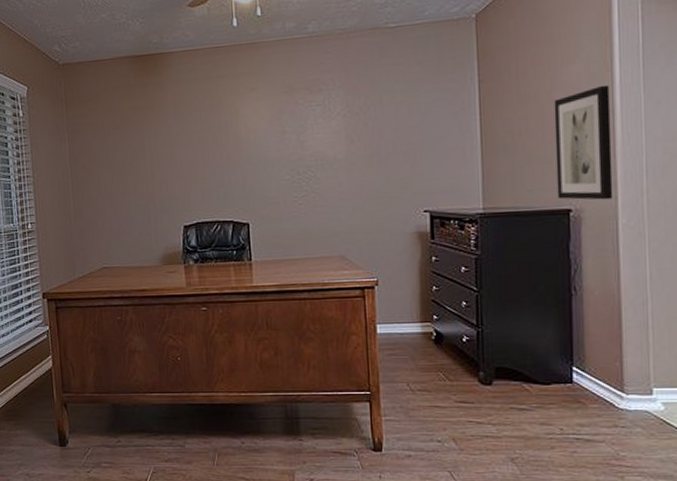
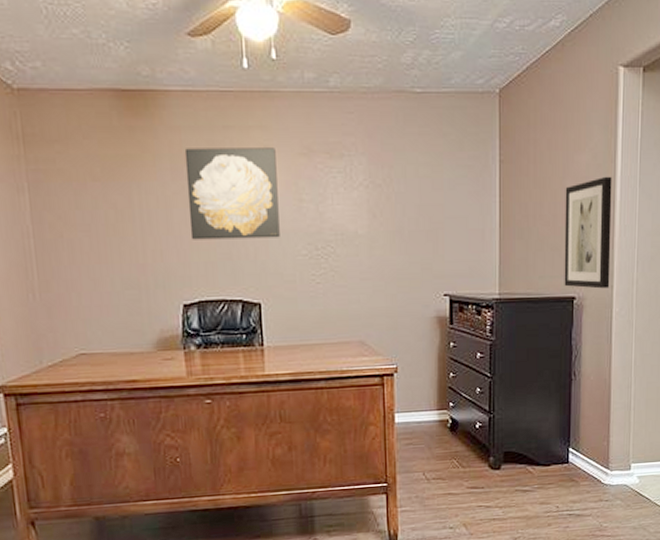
wall art: none [185,89,266,172] -> present [184,148,280,240]

